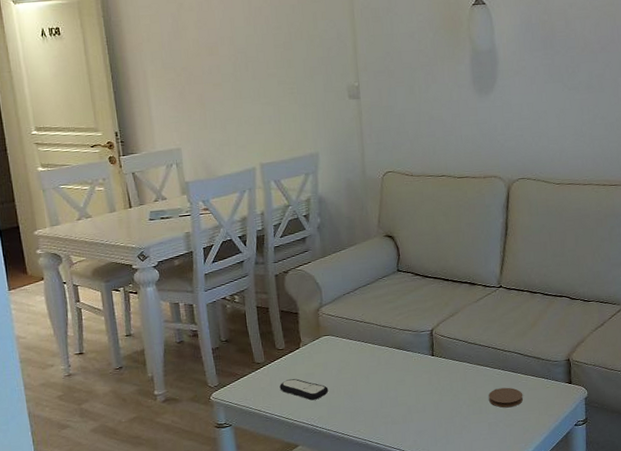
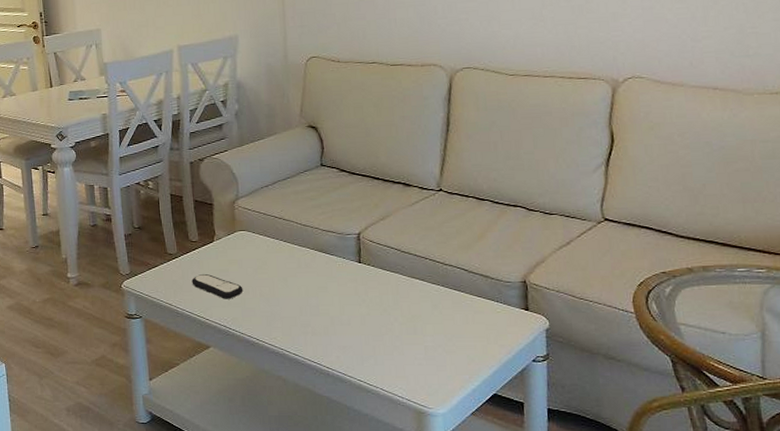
coaster: present [489,387,523,408] -> none [425,307,468,331]

